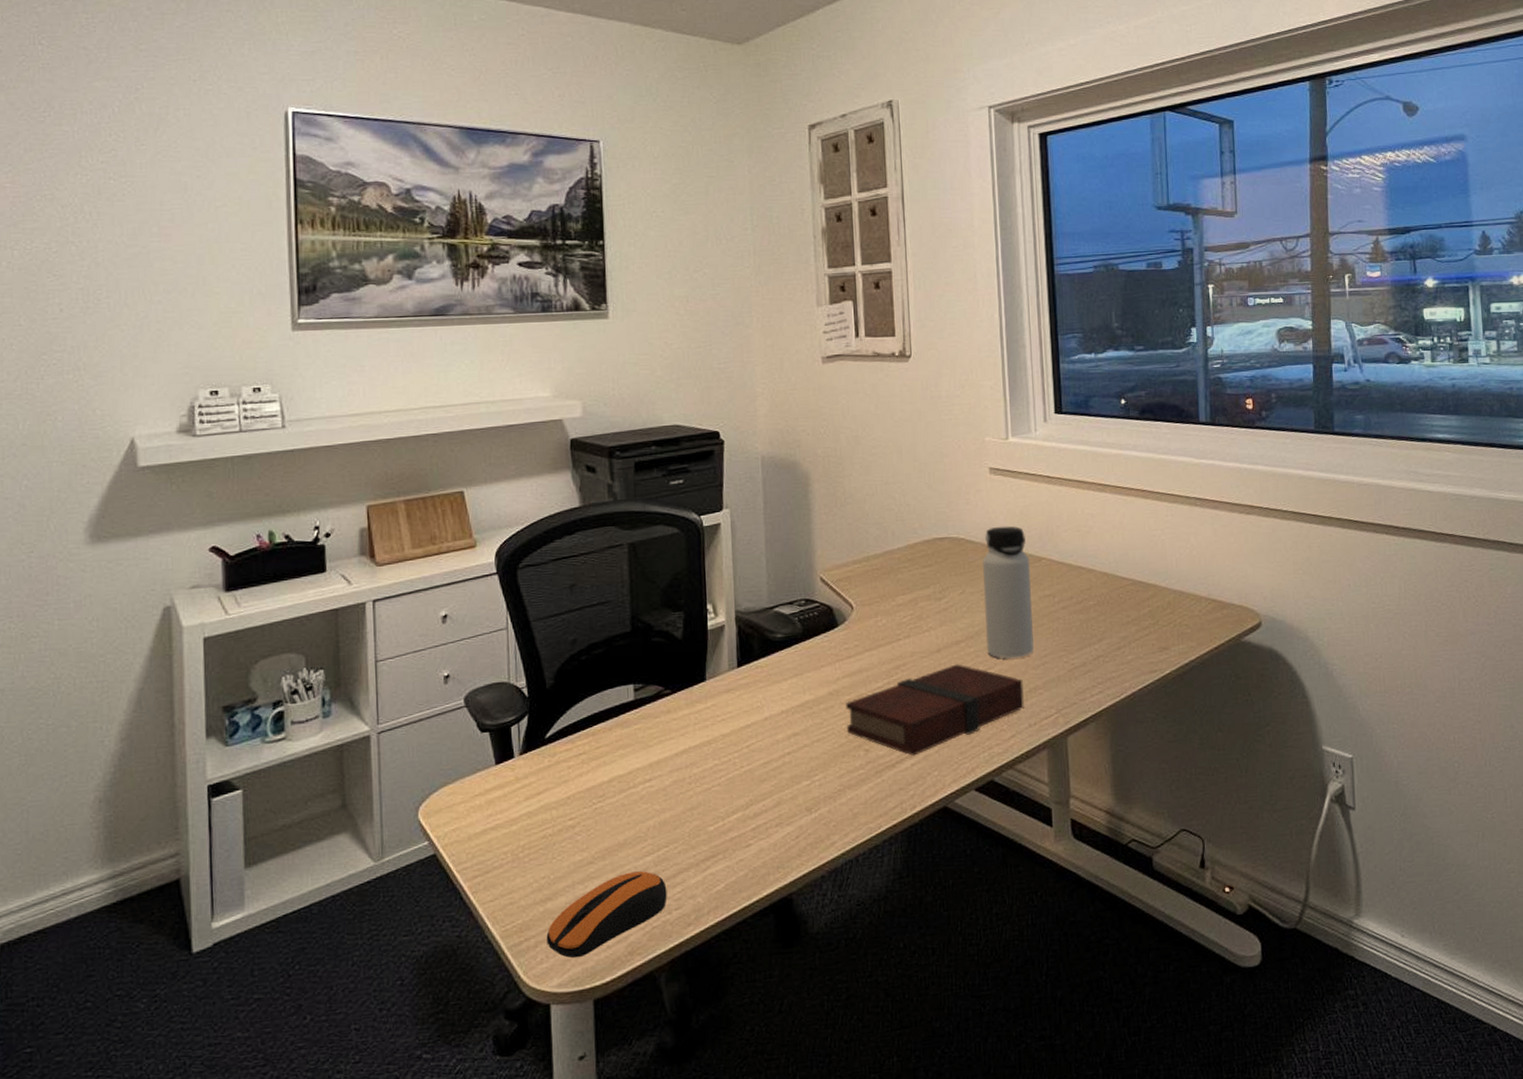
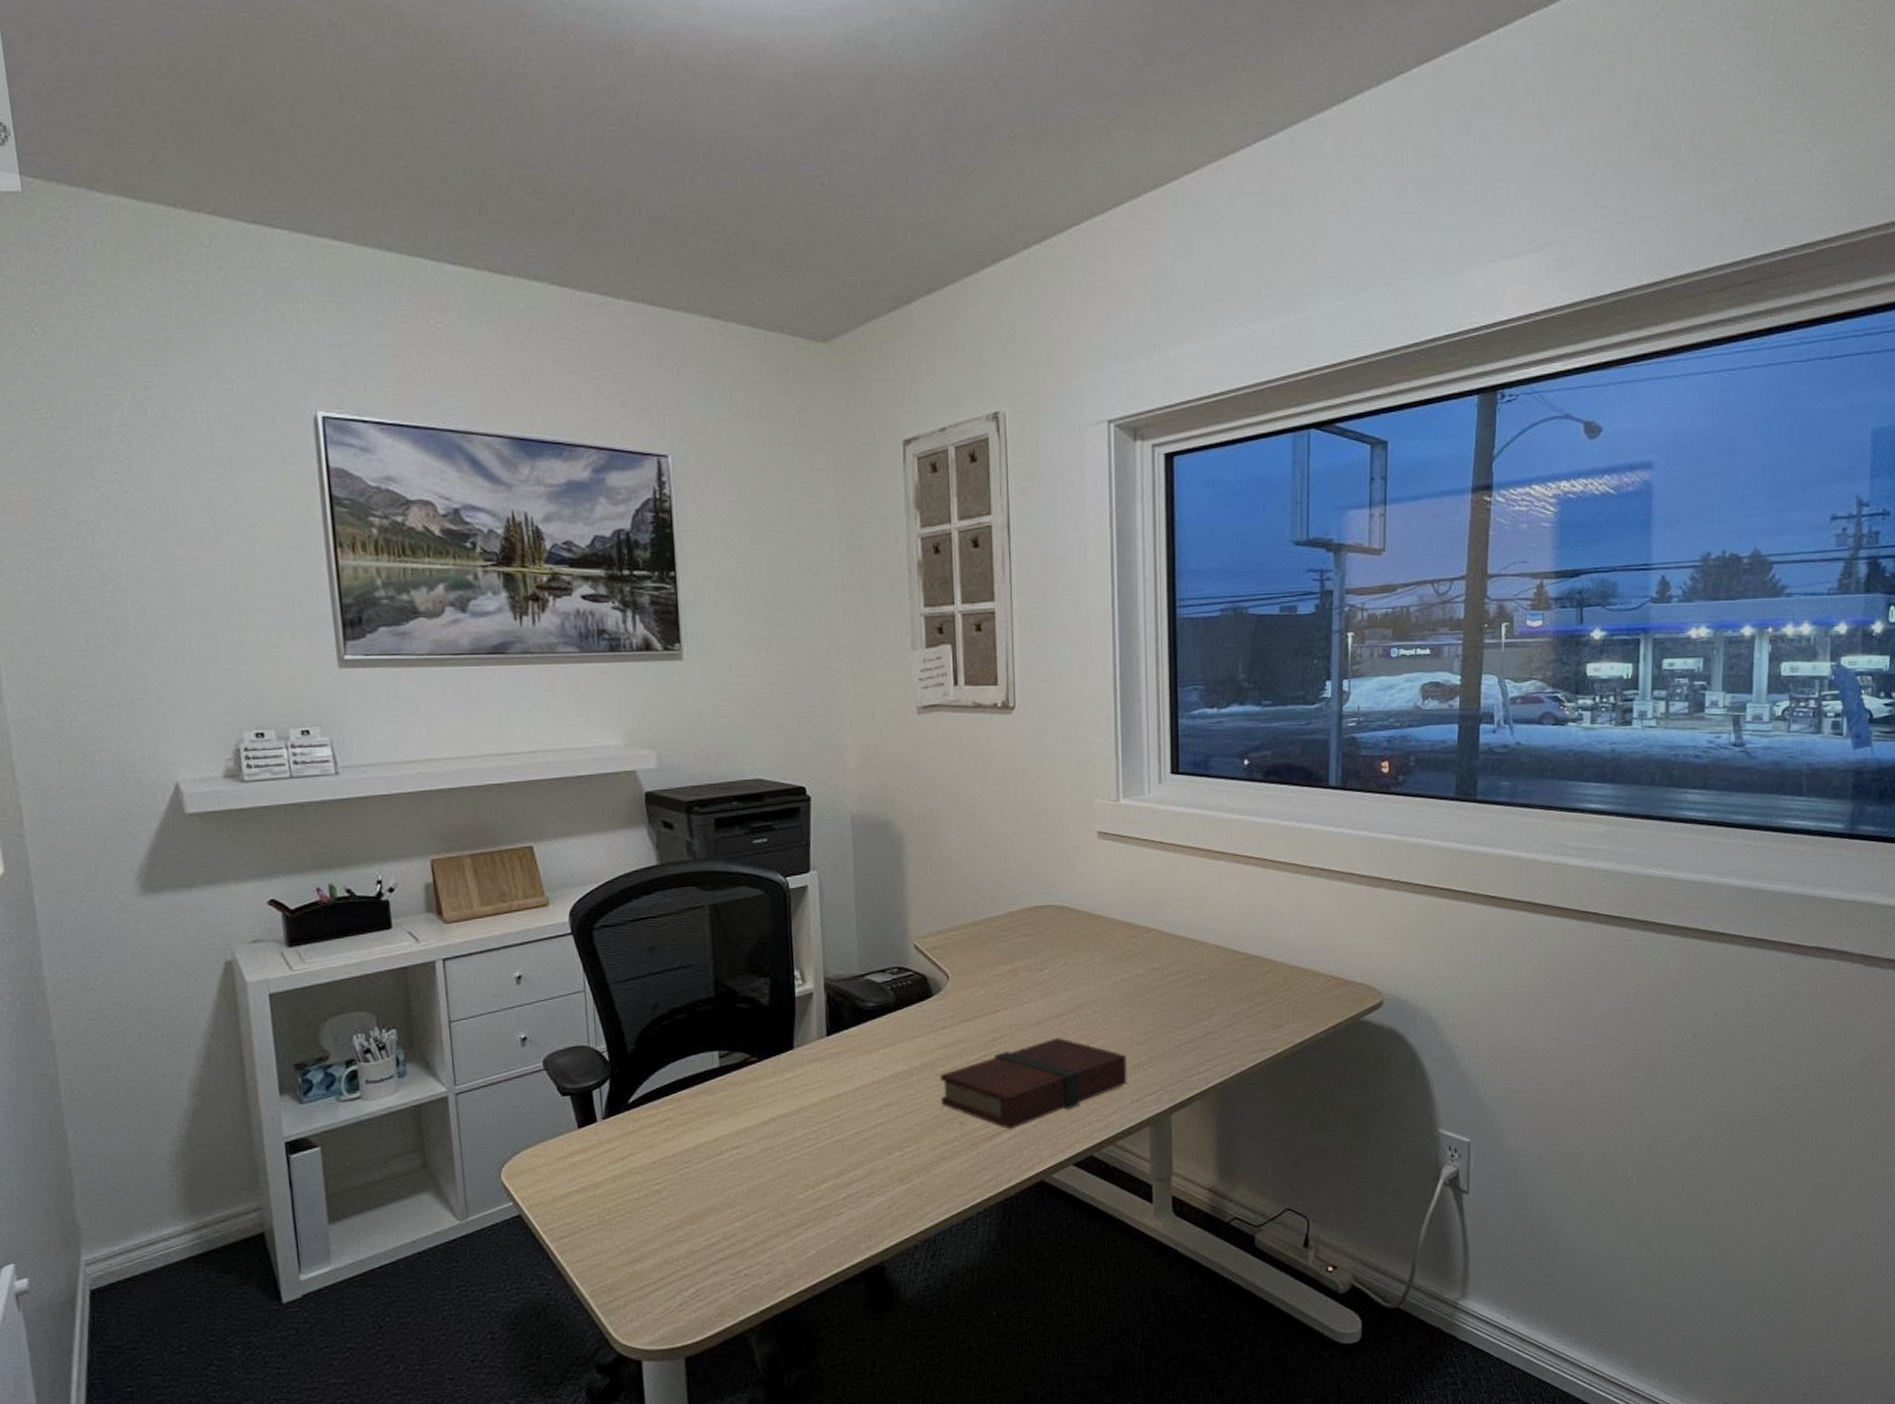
computer mouse: present [546,871,667,958] -> none [636,1236,757,1318]
water bottle: present [983,525,1034,659] -> none [1087,894,1139,1033]

